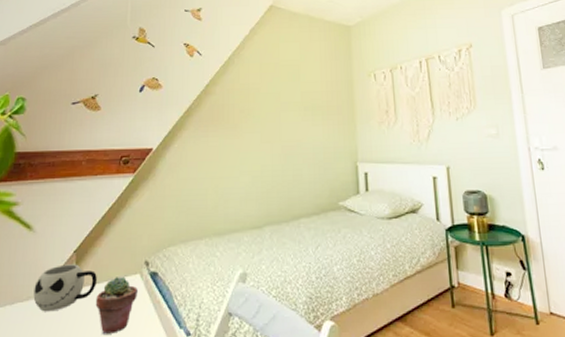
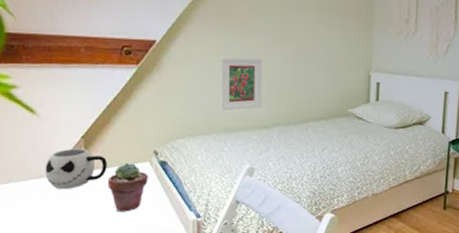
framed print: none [212,157,253,212] -> present [220,57,263,110]

